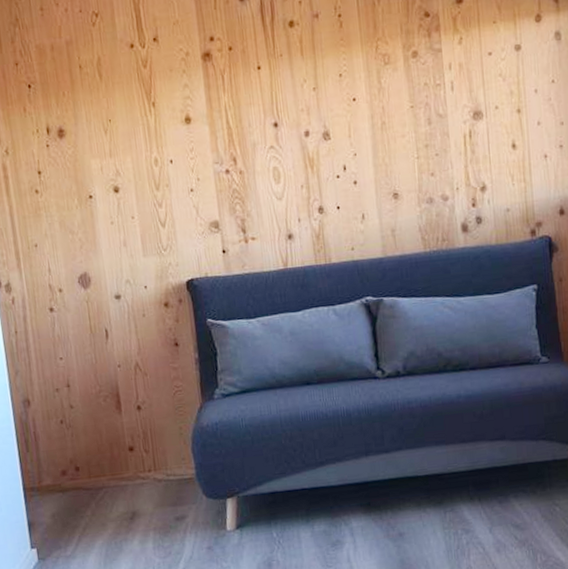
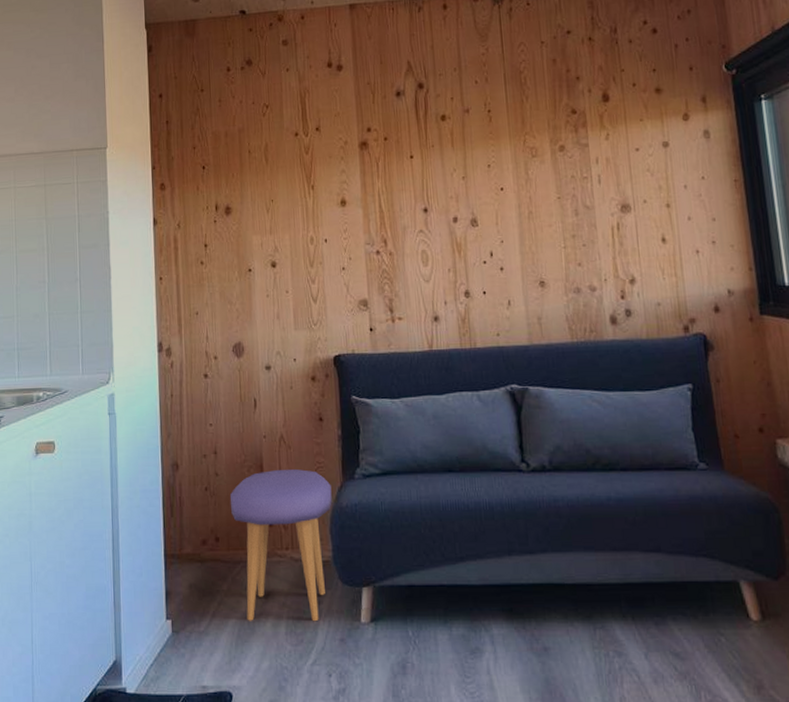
stool: none [87,394,193,541] -> present [230,469,332,622]

